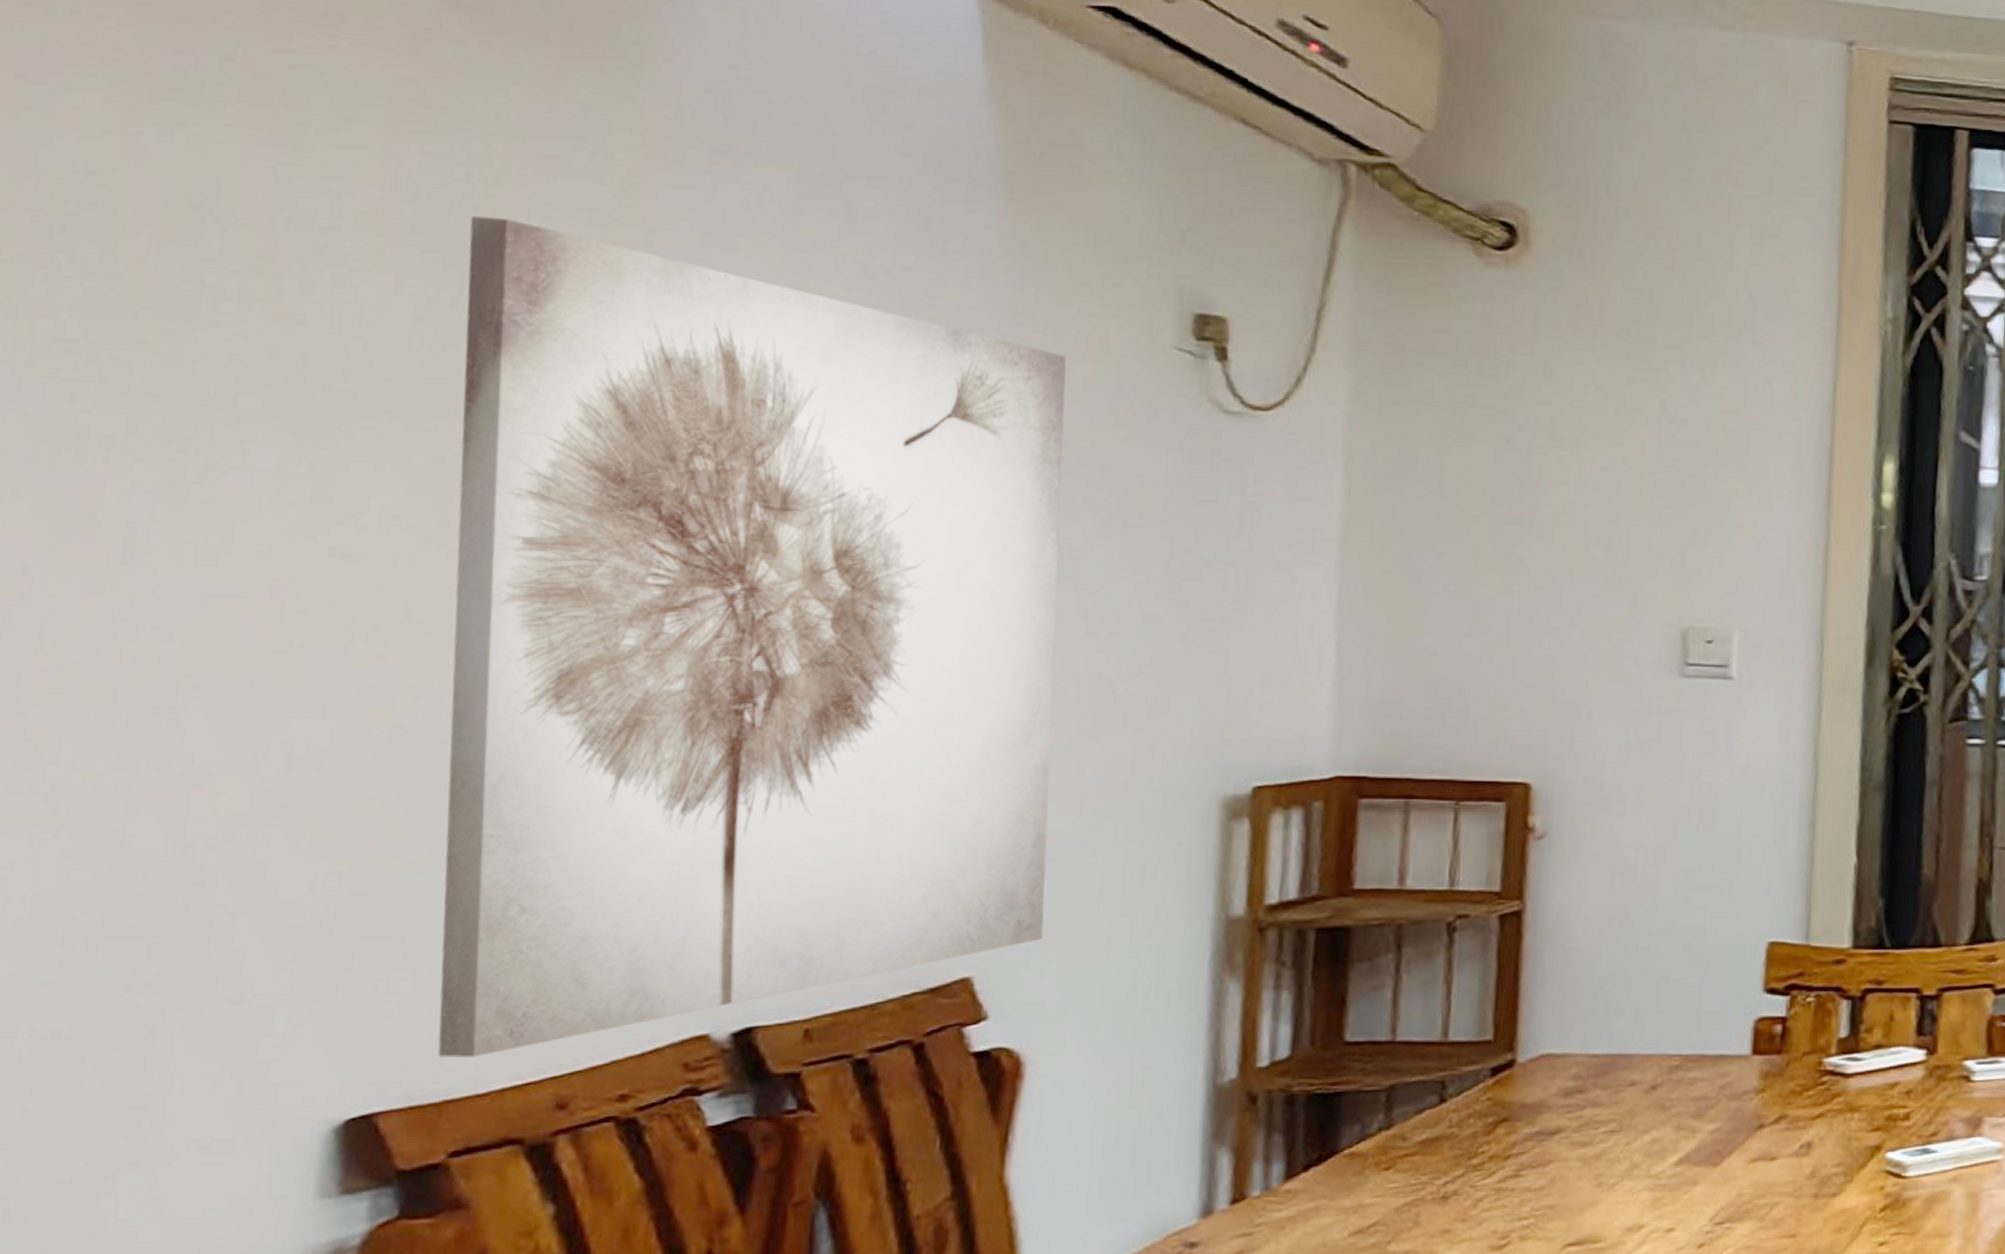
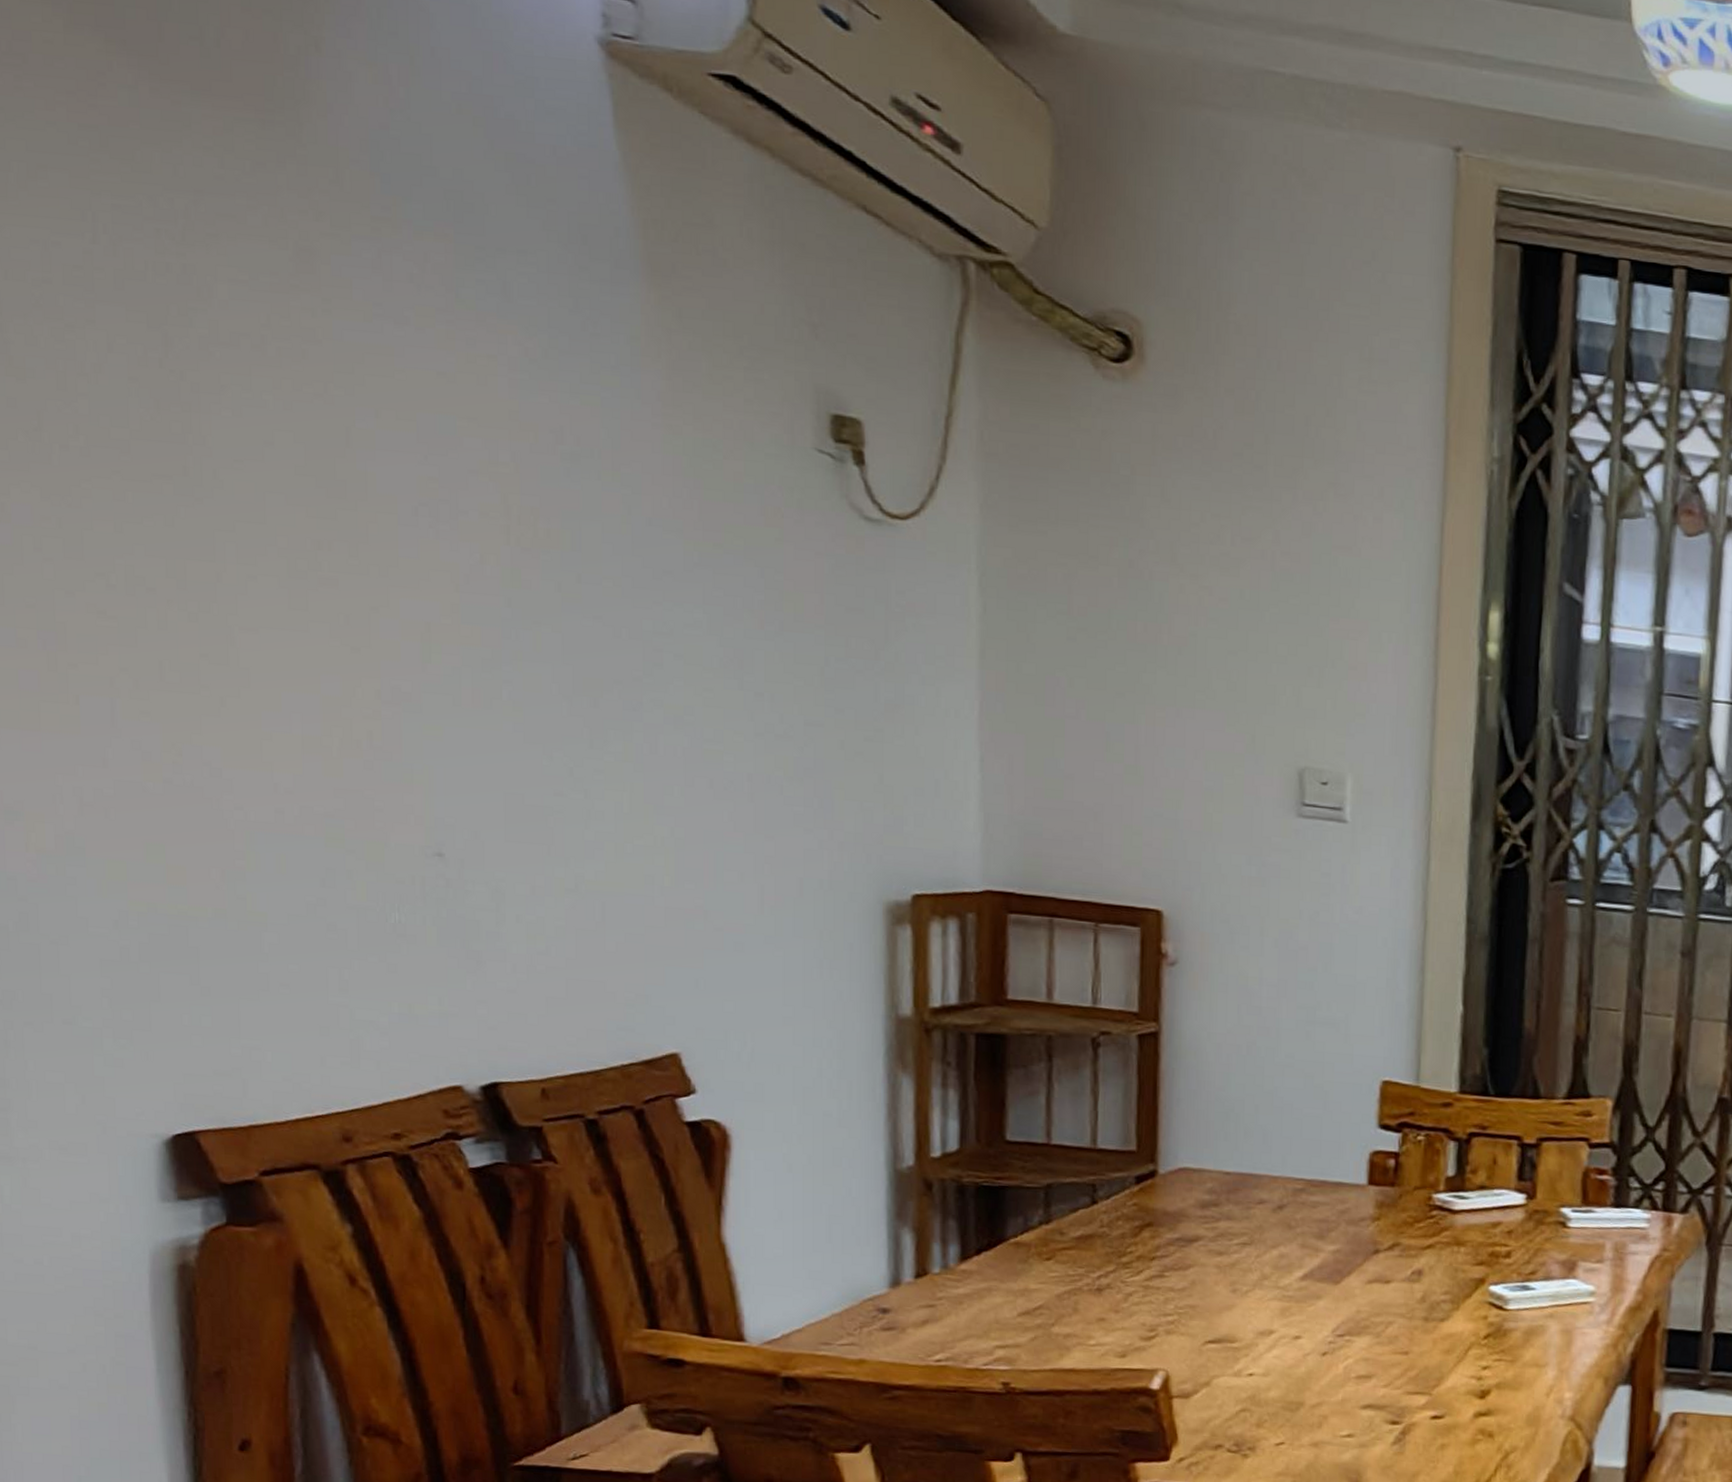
wall art: present [437,215,1067,1057] -> none [165,274,738,1089]

